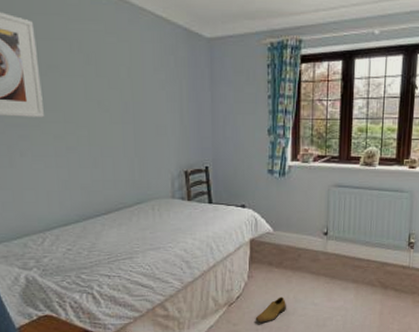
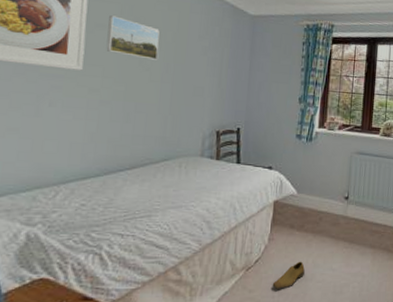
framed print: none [60,54,116,100] -> present [106,15,160,60]

